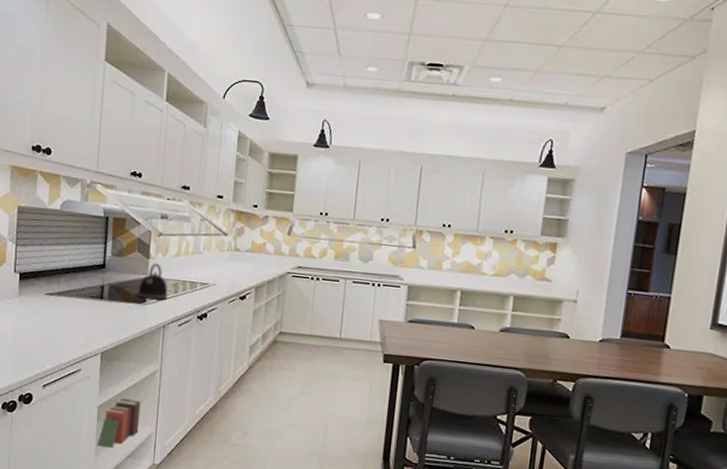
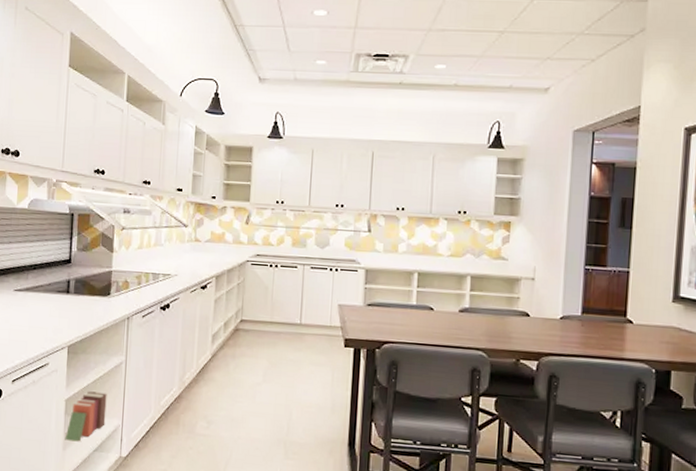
kettle: present [138,262,168,301] -> none [102,256,132,293]

